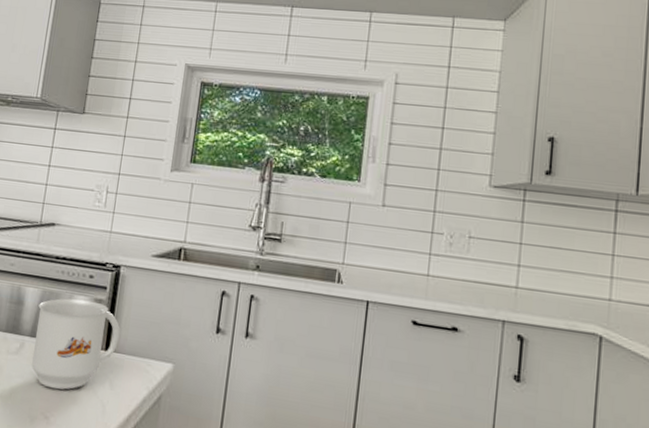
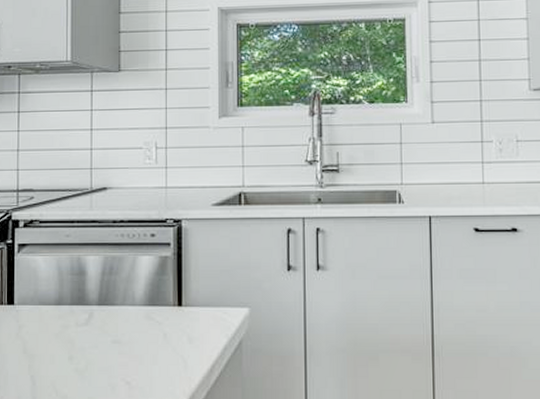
mug: present [31,298,121,390] -> none [102,259,190,353]

